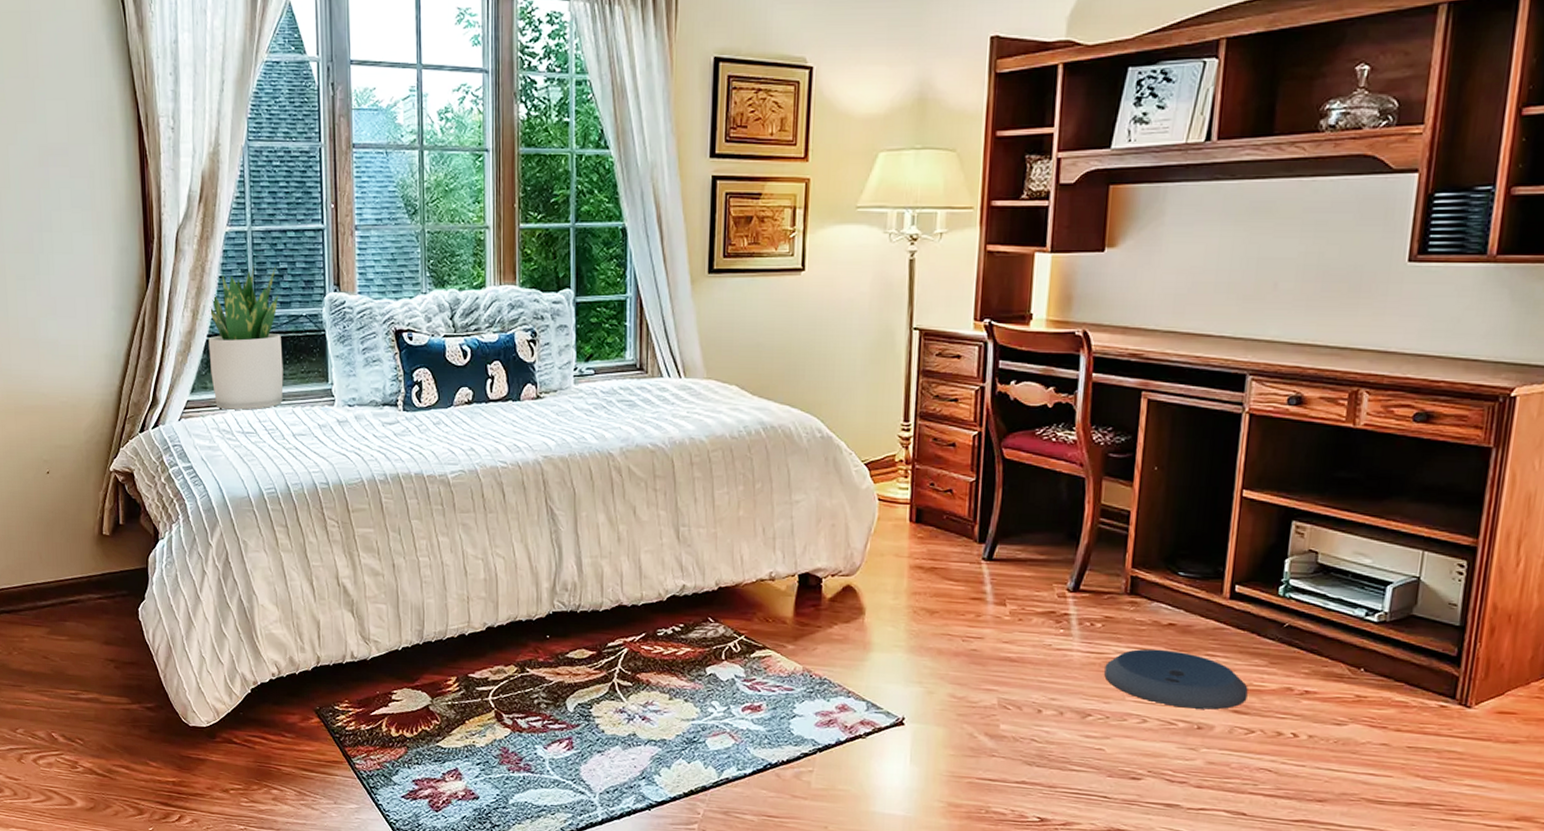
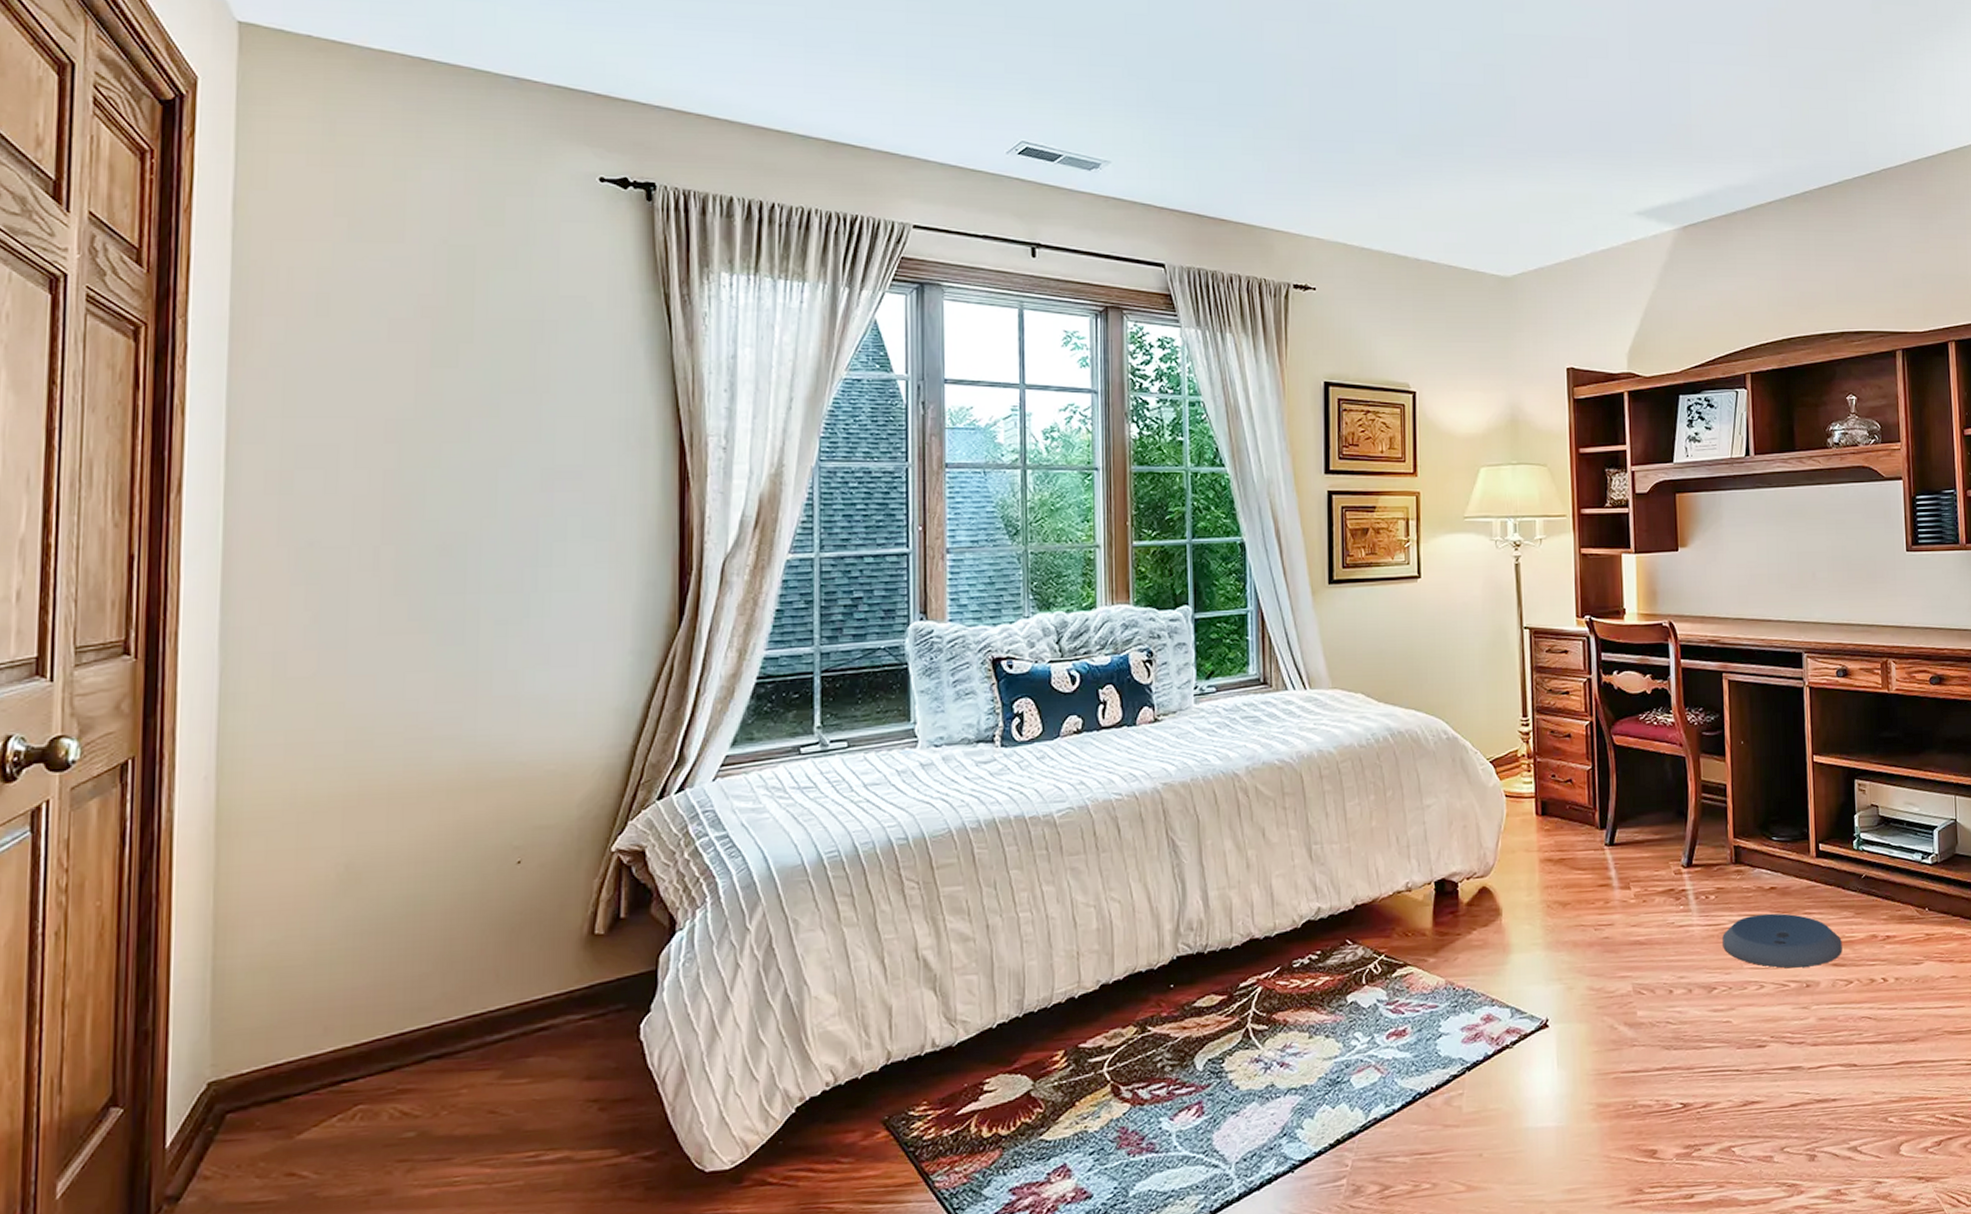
planter: present [208,265,284,410] -> none [758,594,854,763]

